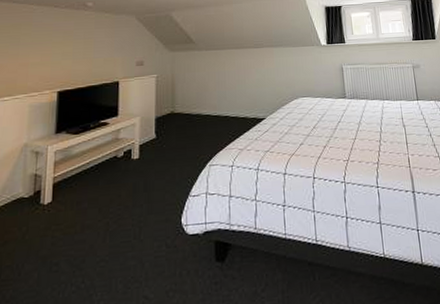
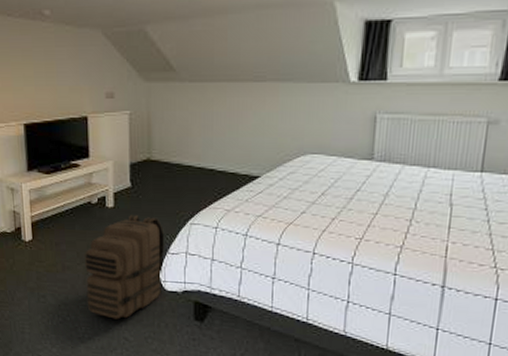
backpack: none [105,163,187,277] -> present [85,215,165,320]

